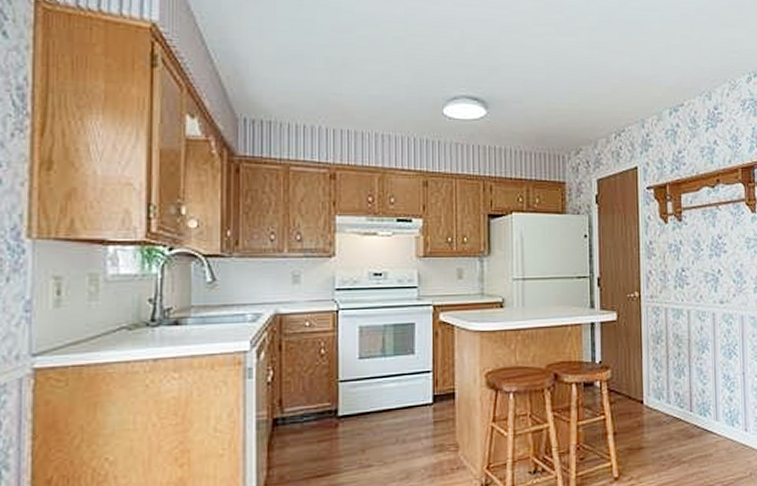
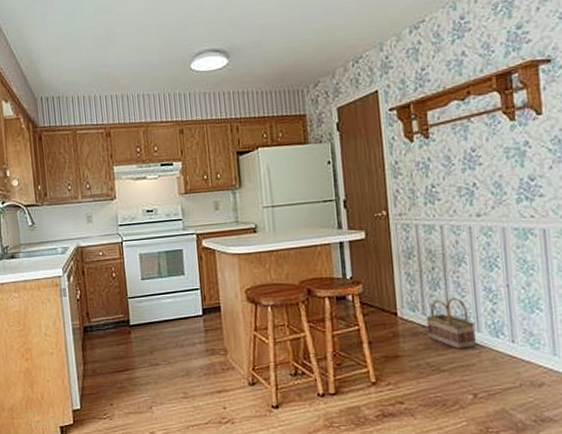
basket: none [670,384,714,440] -> present [425,297,476,350]

